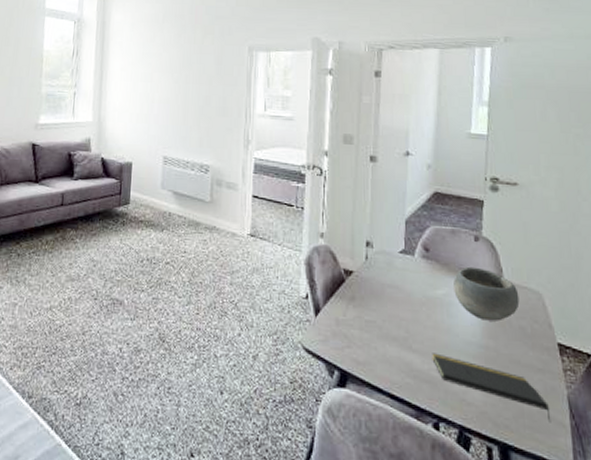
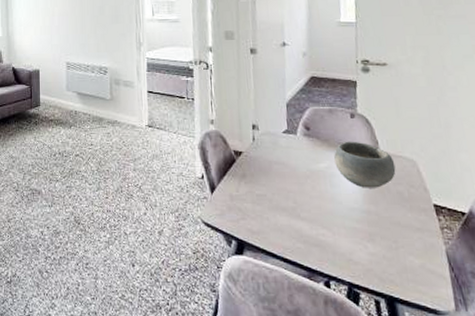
notepad: present [432,353,552,423] -> none [319,220,433,276]

